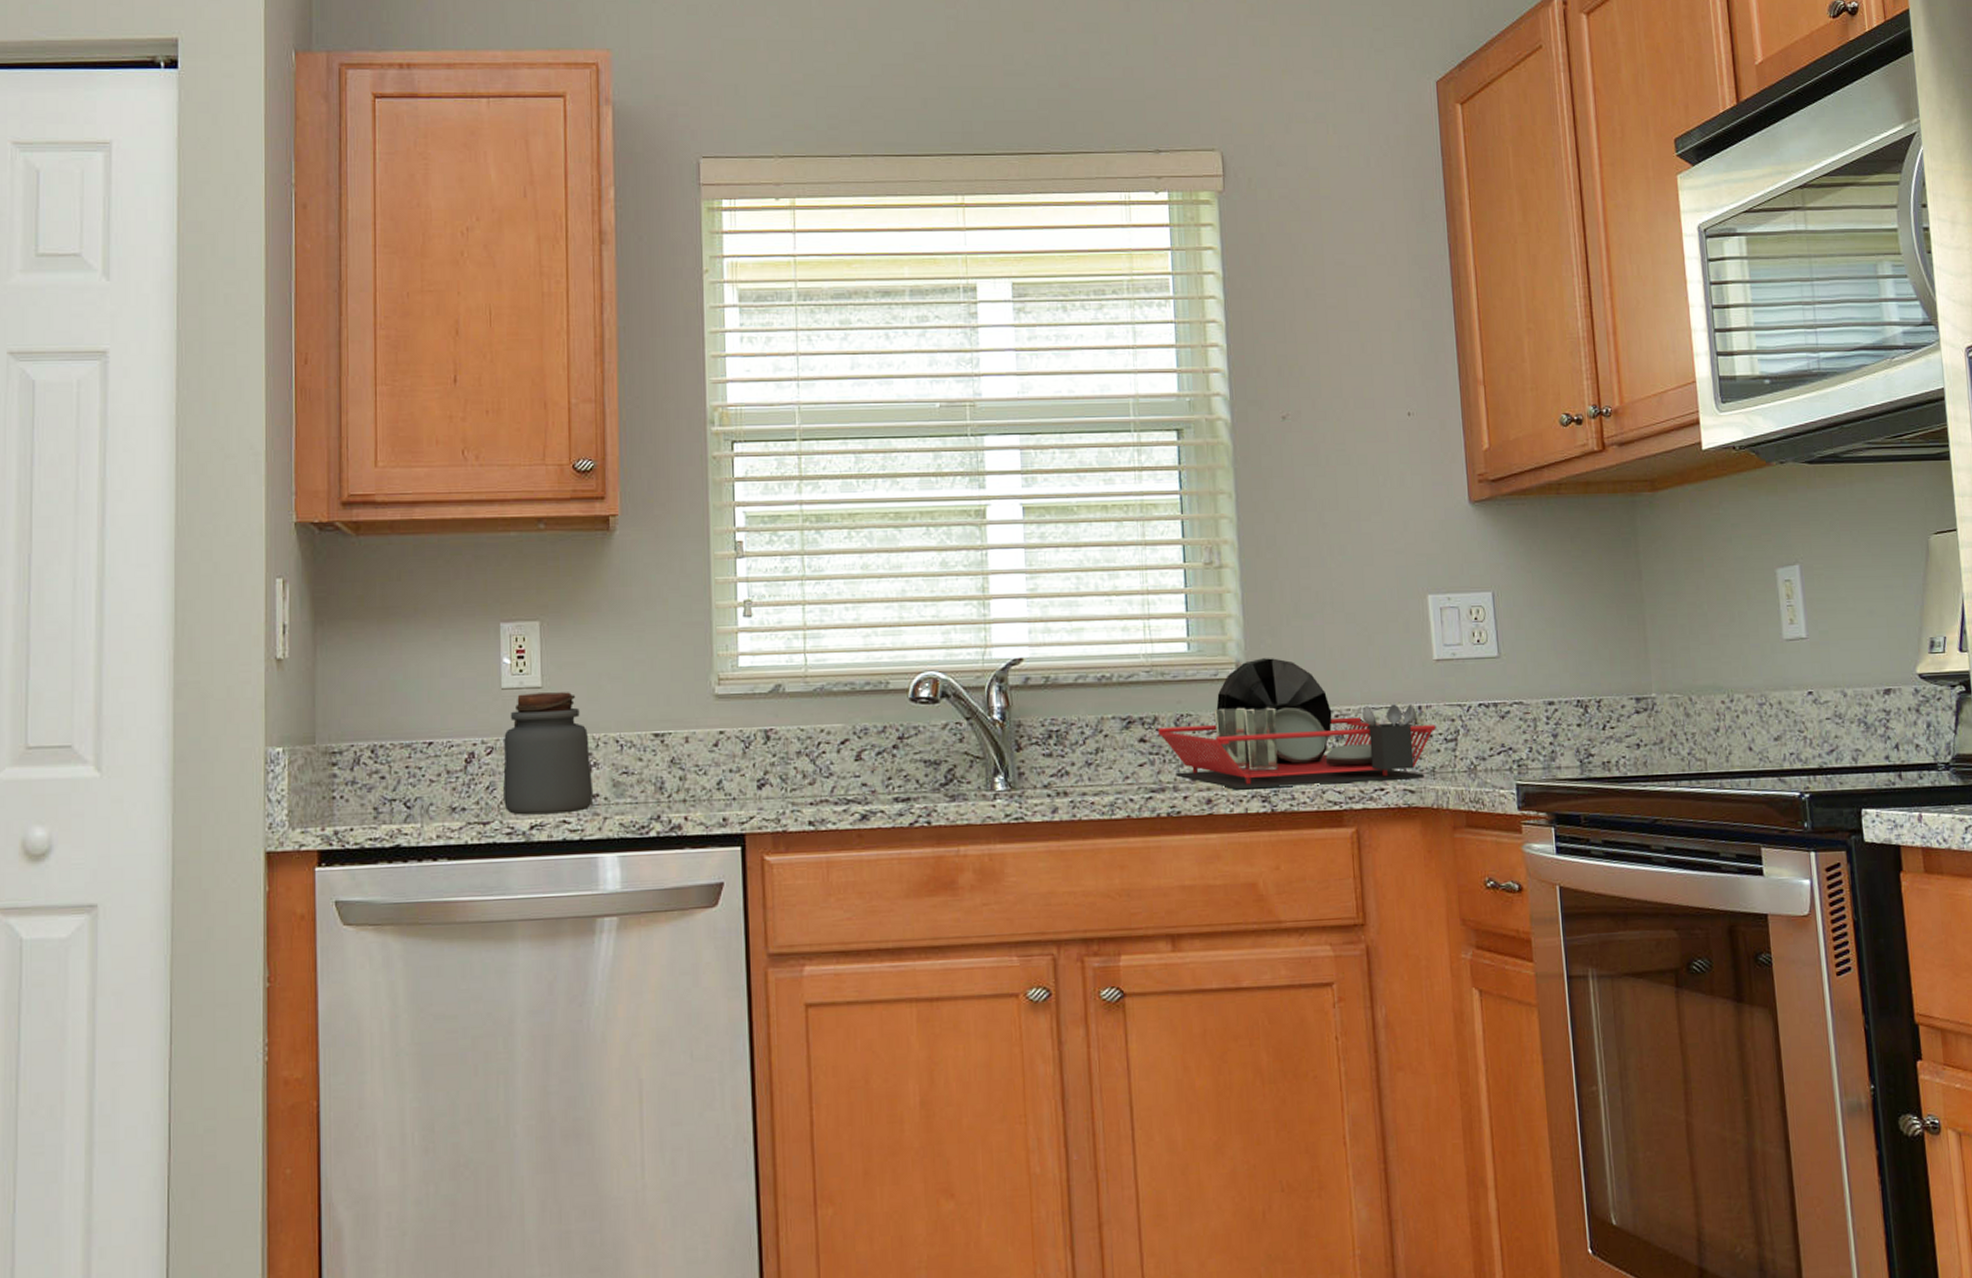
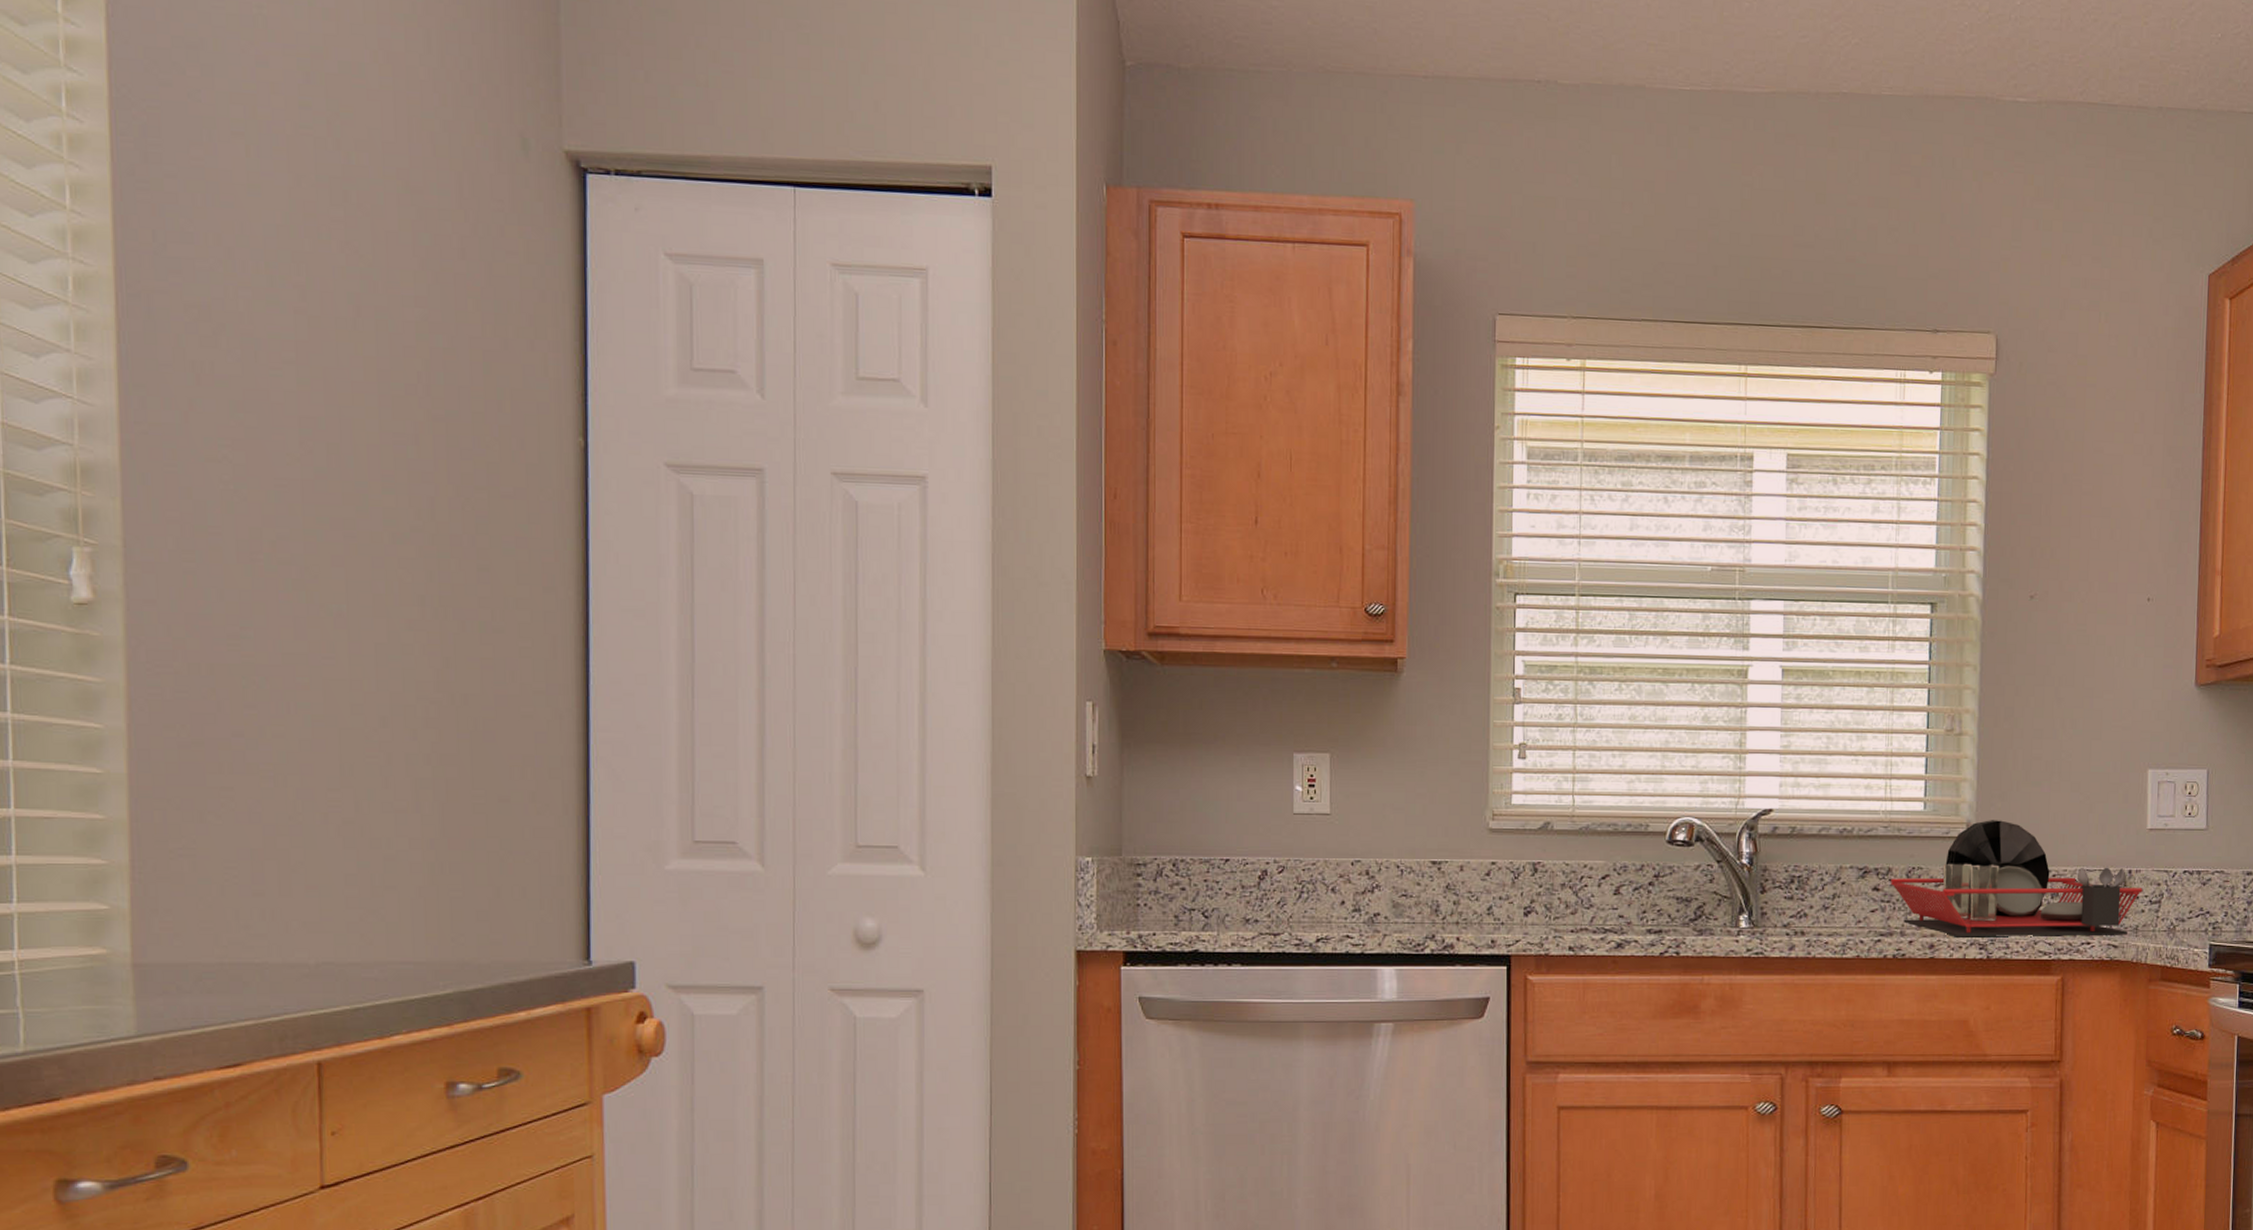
jar: present [503,692,594,816] -> none [1293,819,1375,929]

